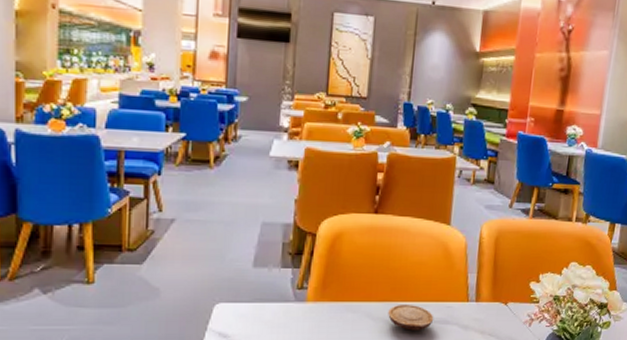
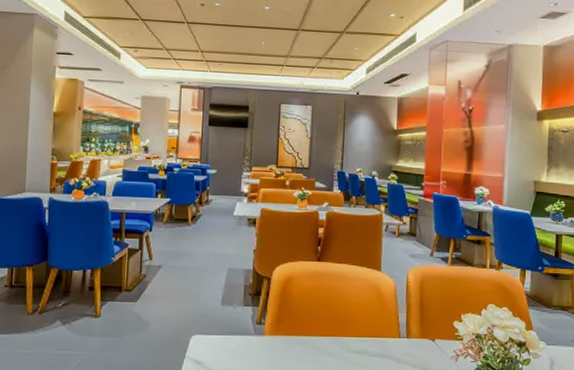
wood slice: present [388,303,434,331] -> none [332,338,371,363]

